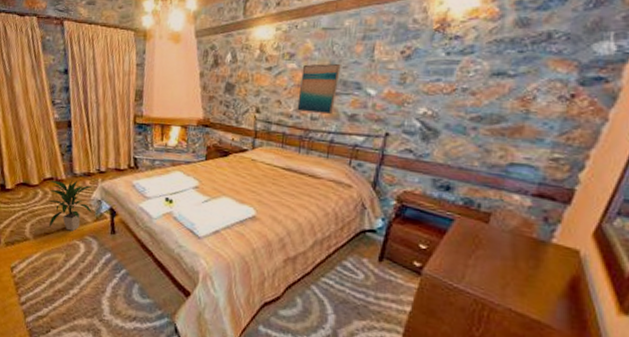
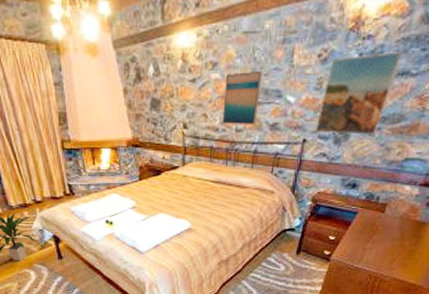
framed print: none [400,52,495,134] -> present [316,52,402,135]

